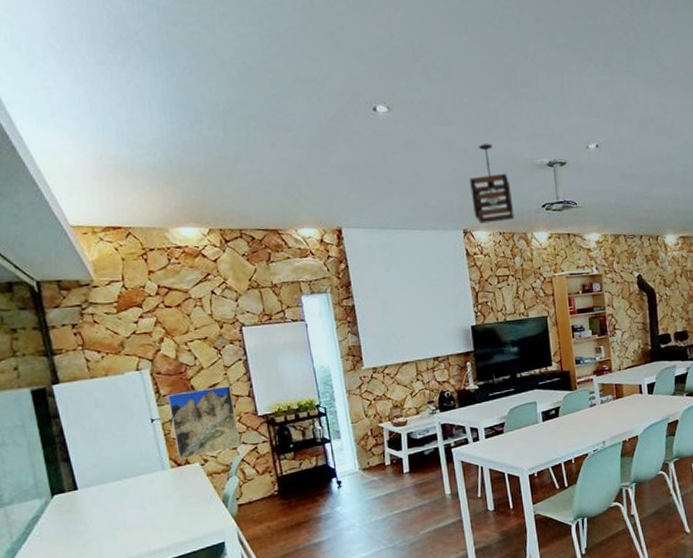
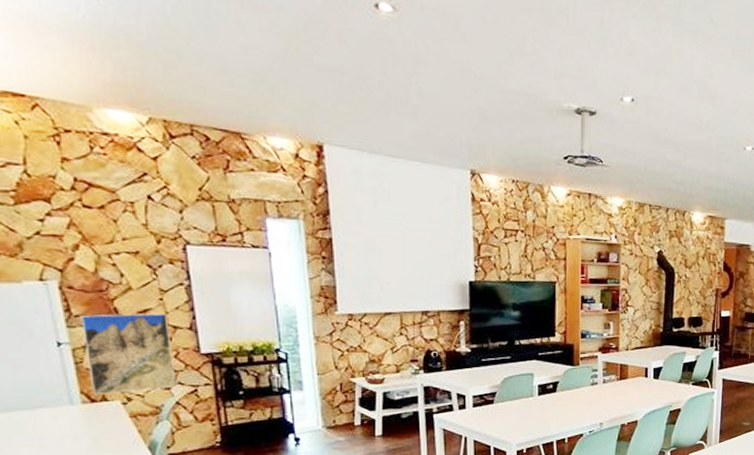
pendant light: present [470,143,515,224] -> none [484,73,532,168]

